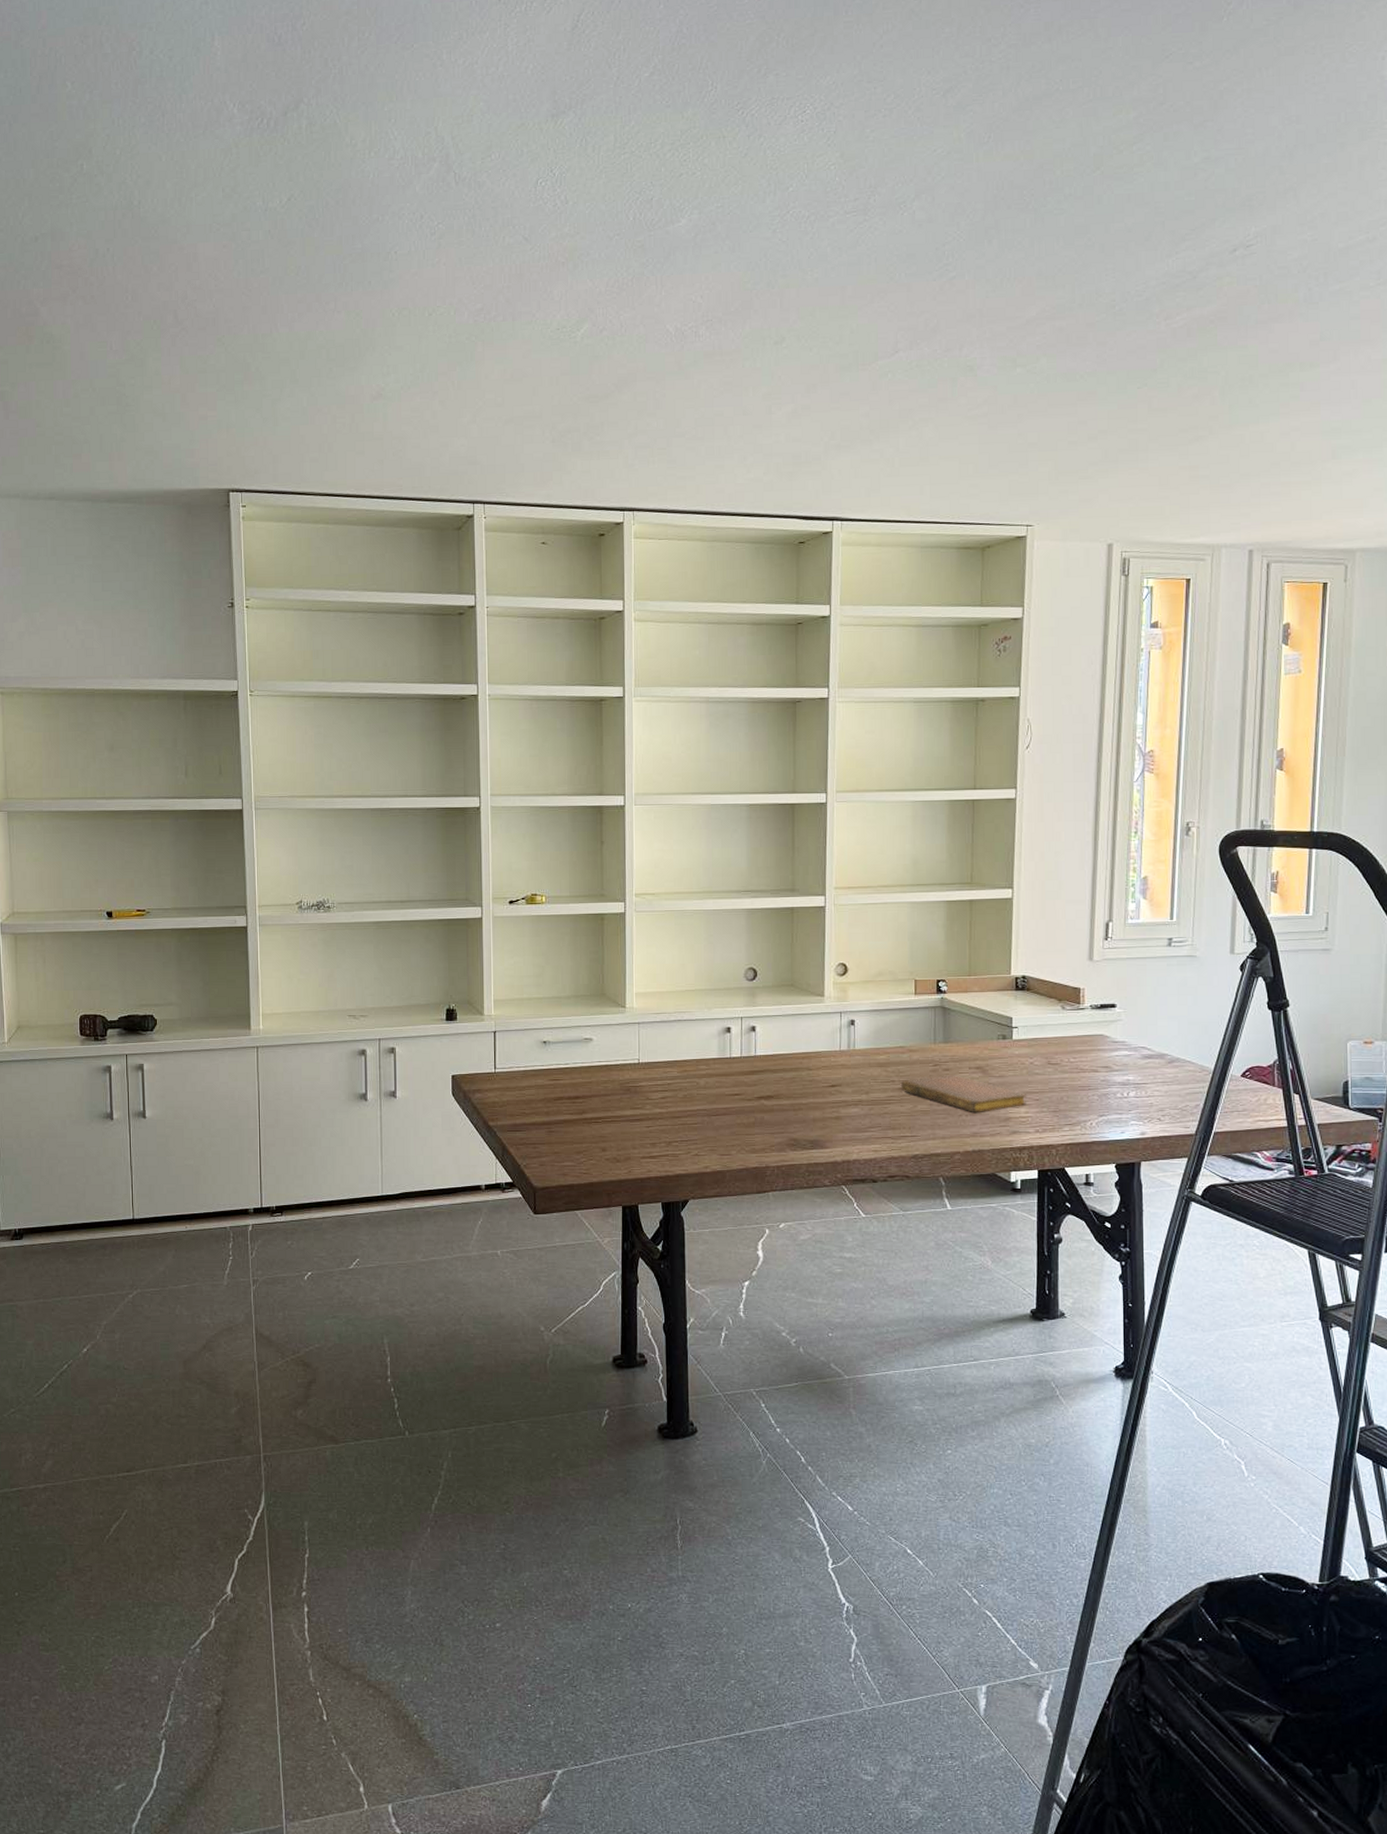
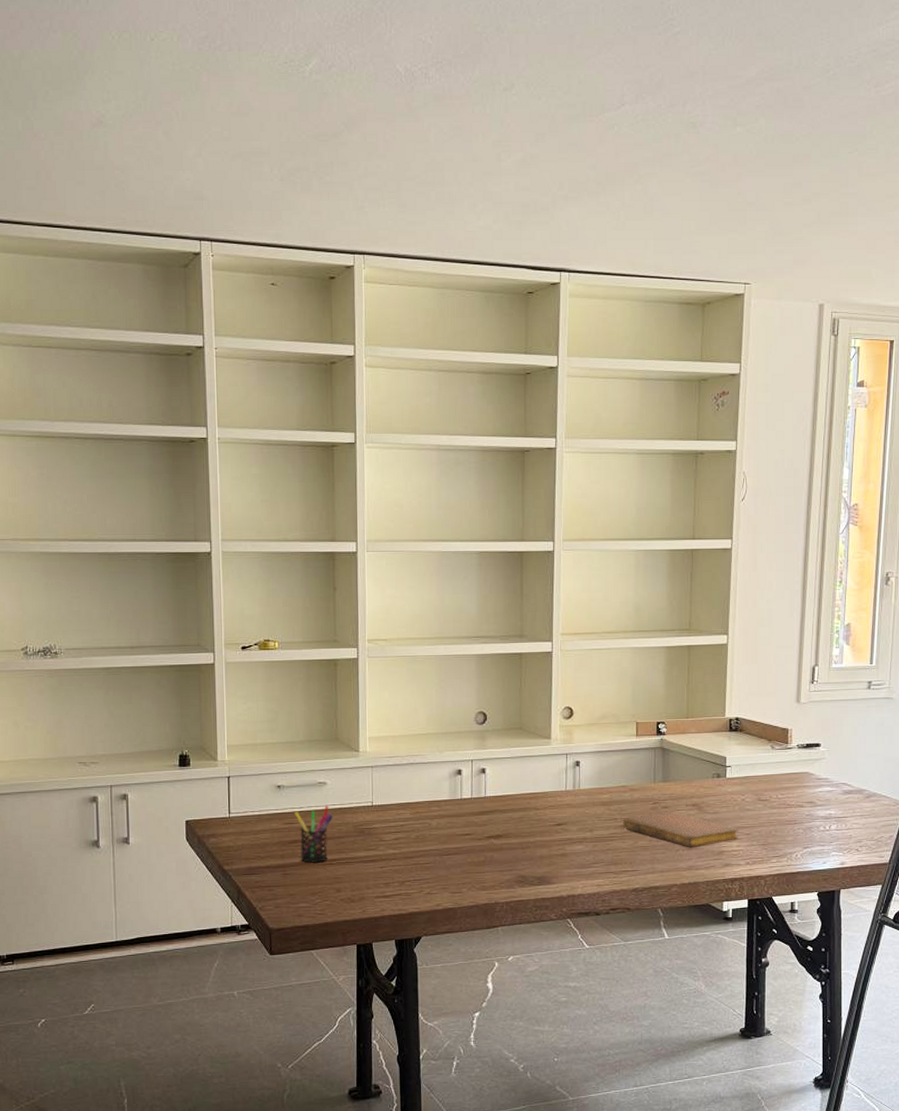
pen holder: none [560,1062,600,1121] -> present [295,806,334,863]

